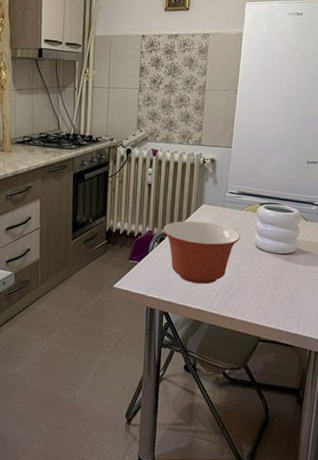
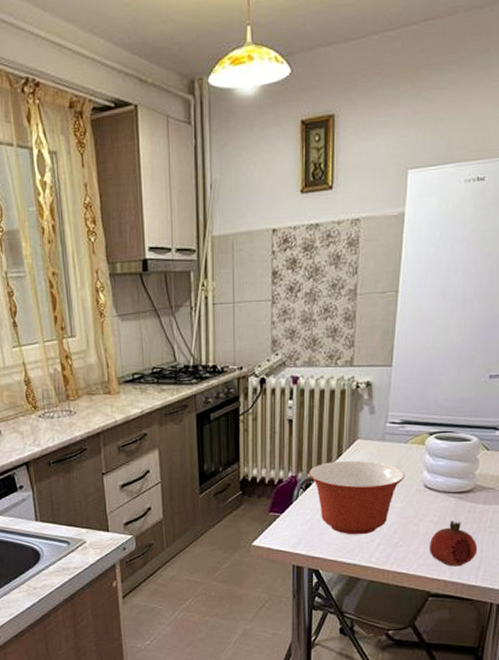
fruit: none [259,277,299,317] -> present [428,521,478,567]

